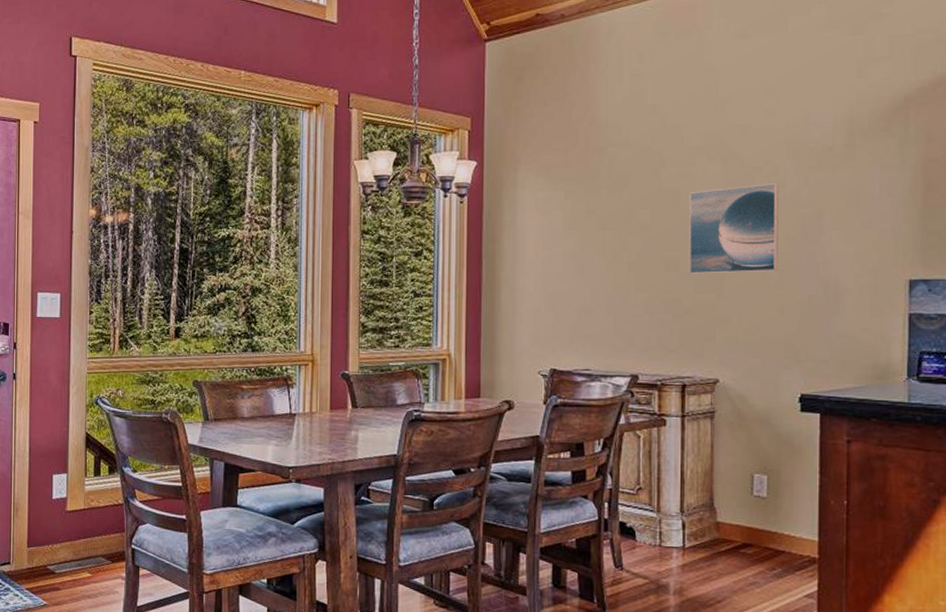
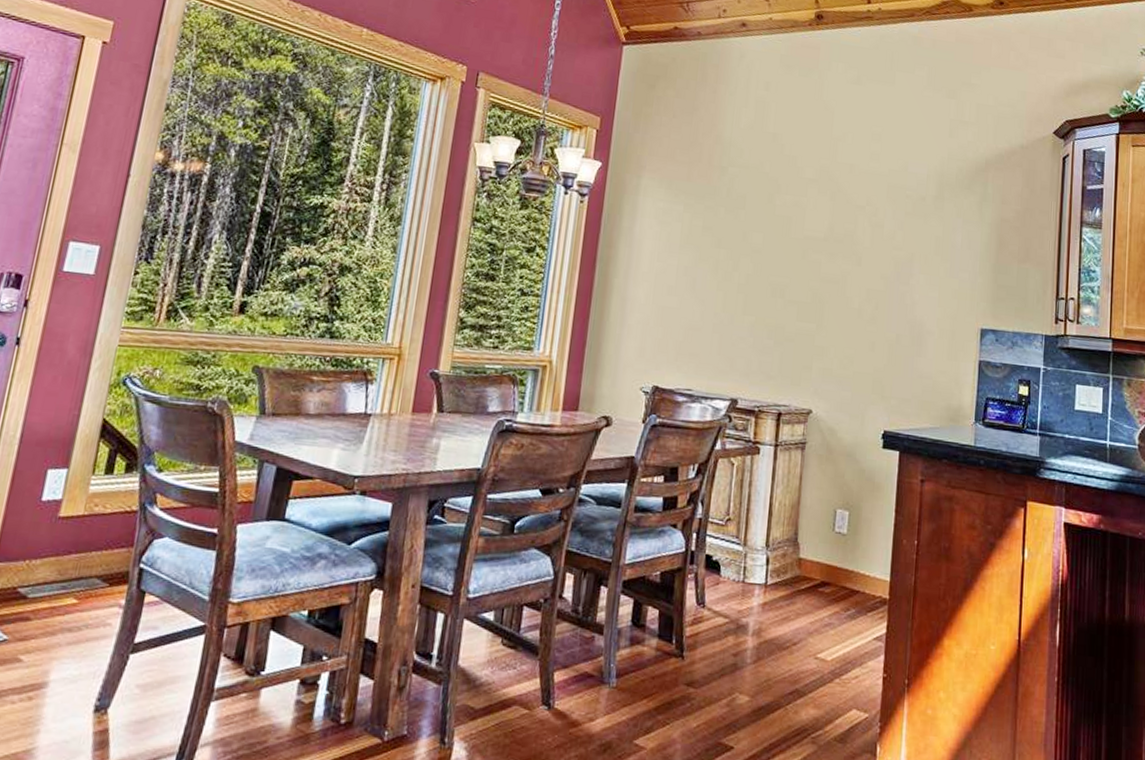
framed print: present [688,183,779,274] -> none [793,221,878,308]

